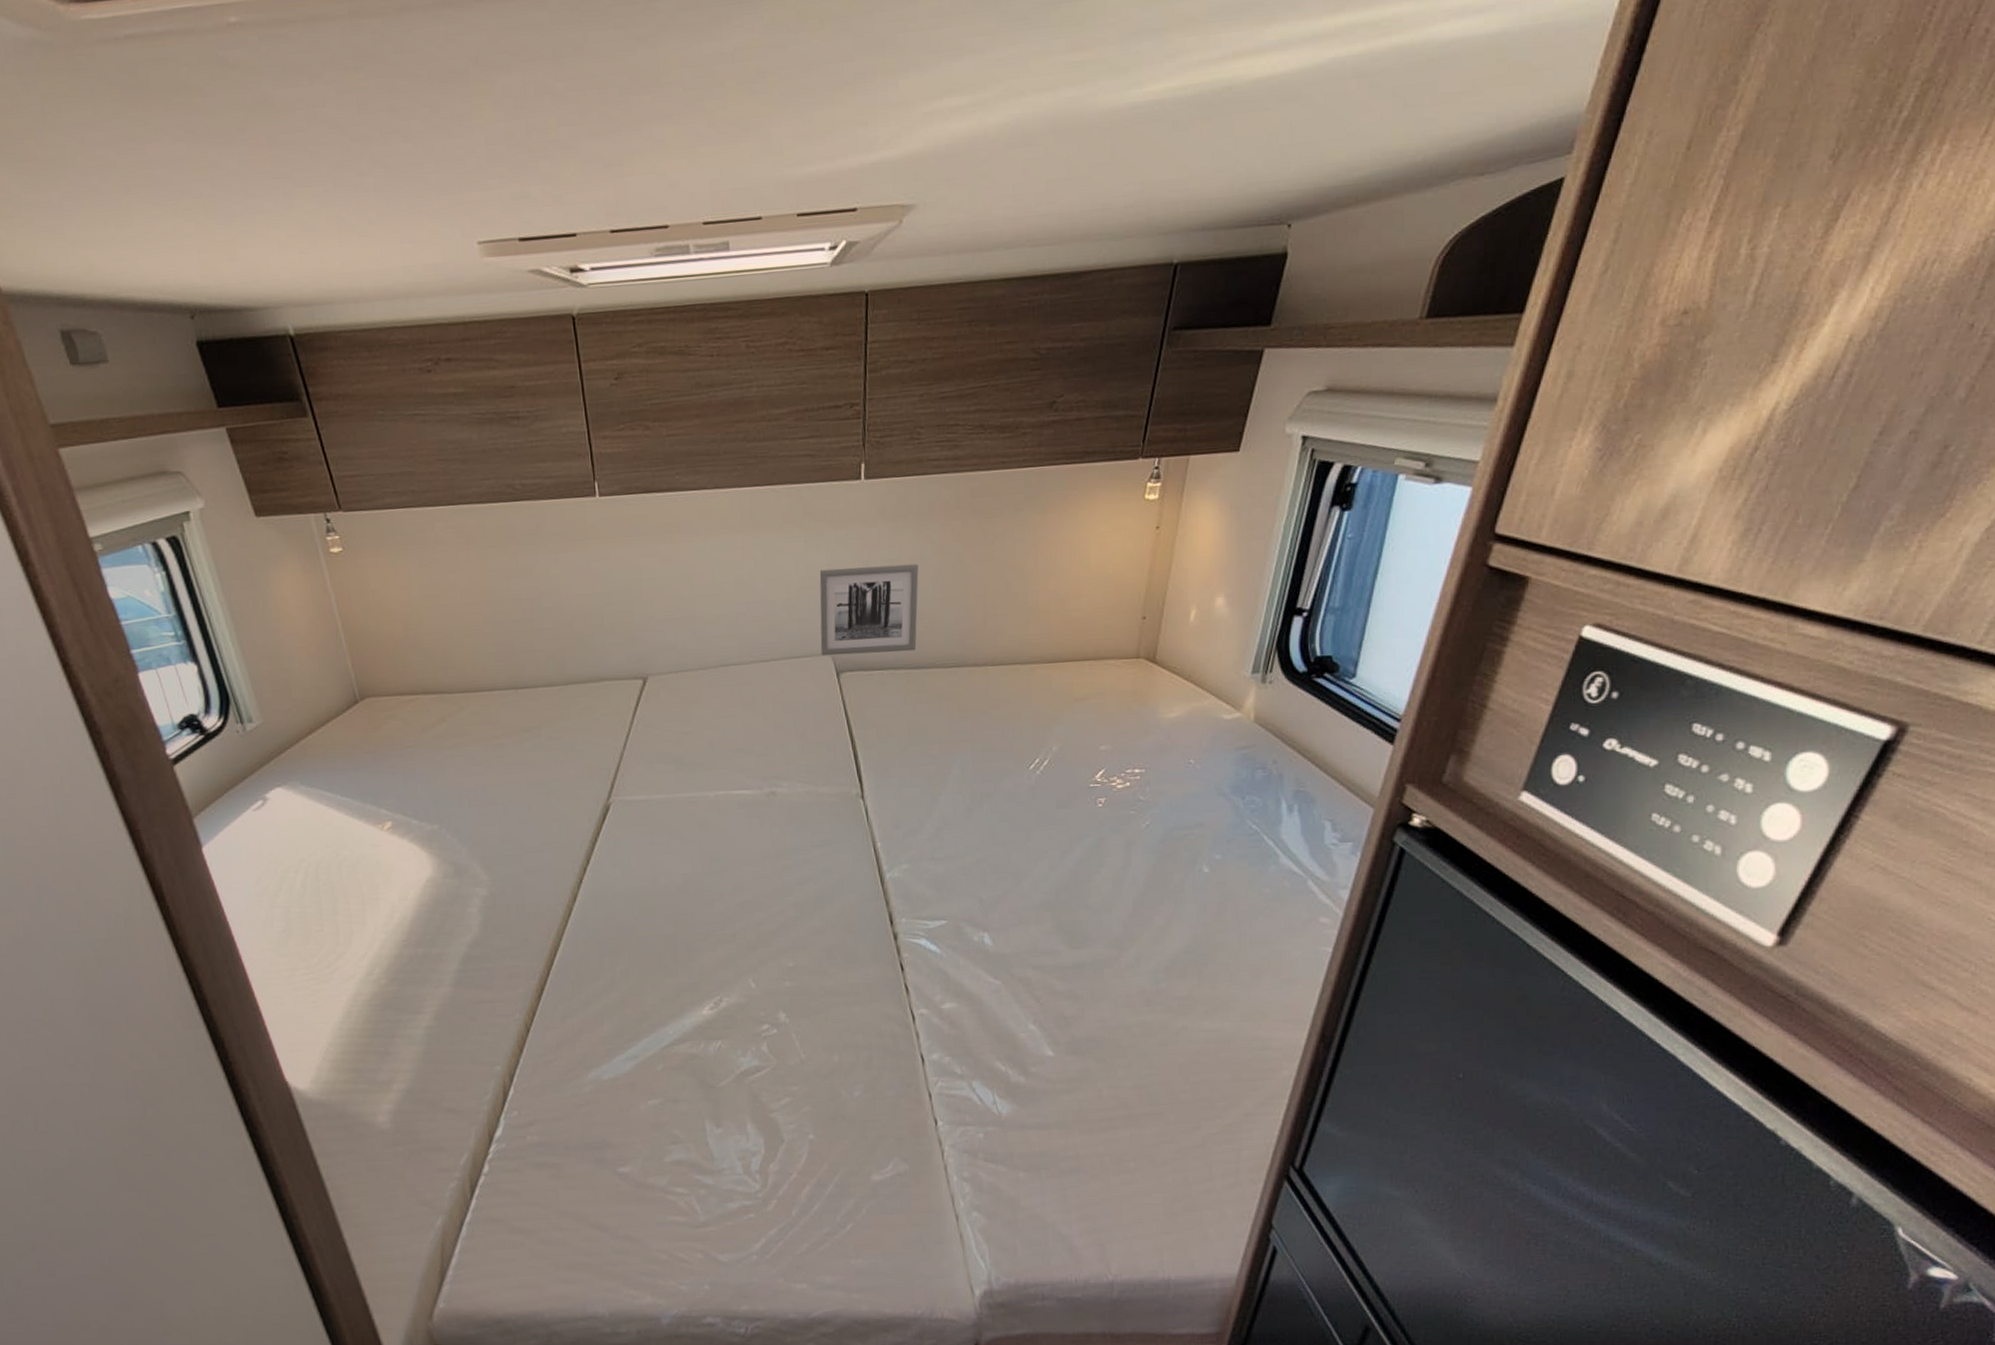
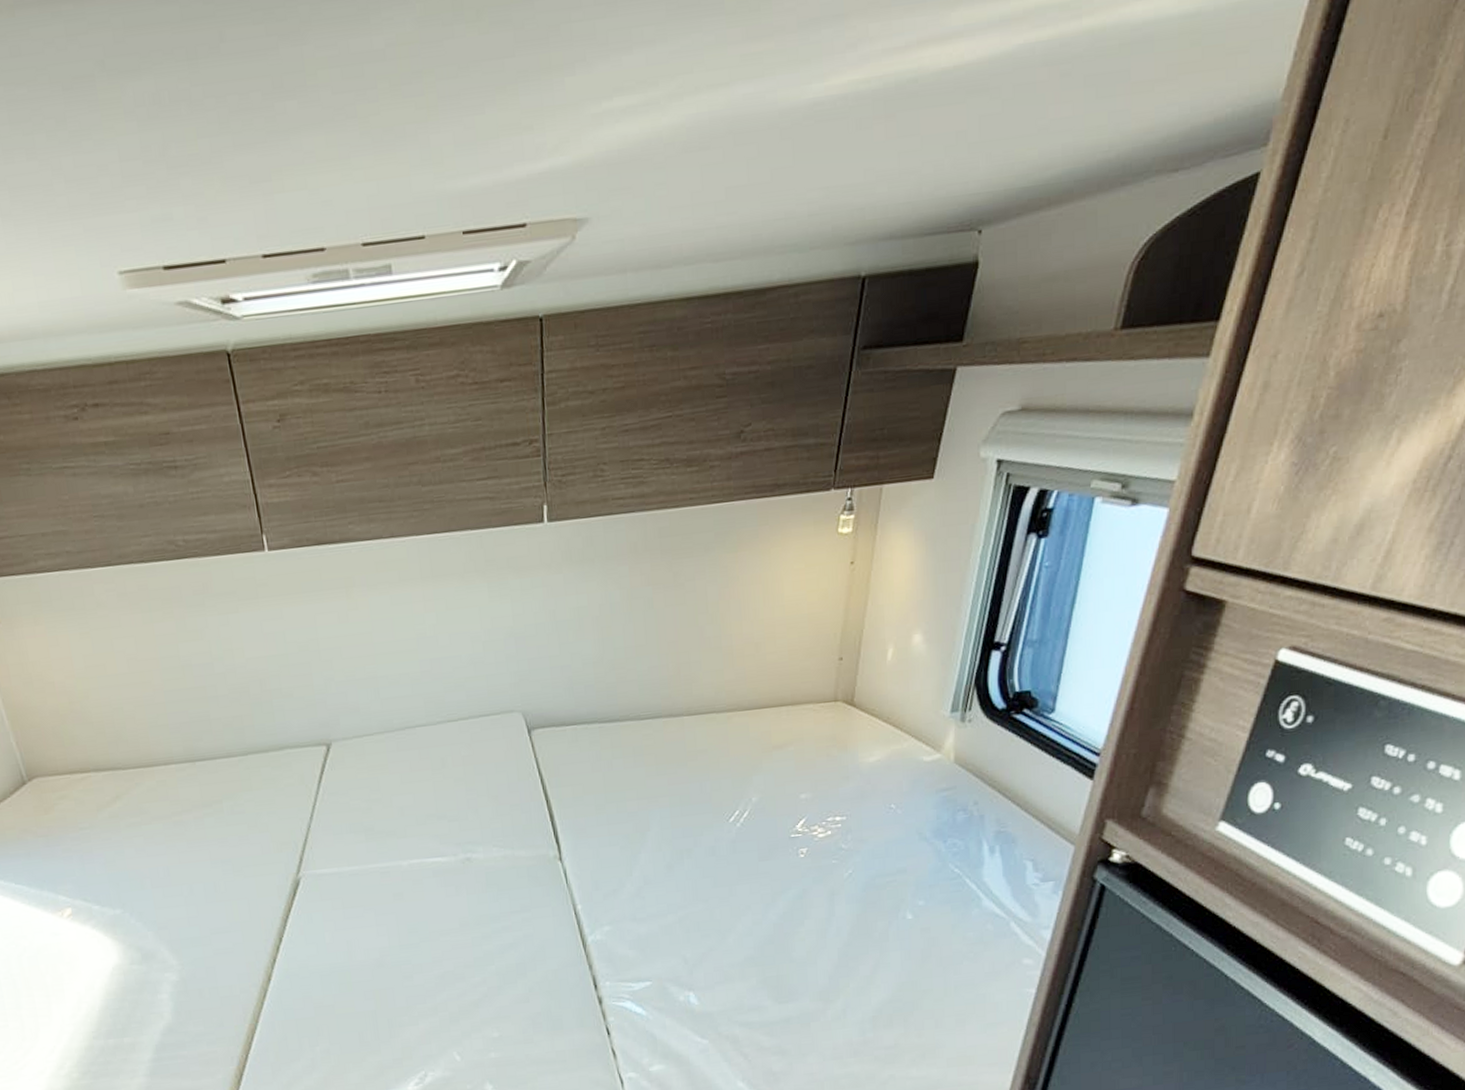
wall art: present [819,563,919,656] -> none [505,610,609,713]

